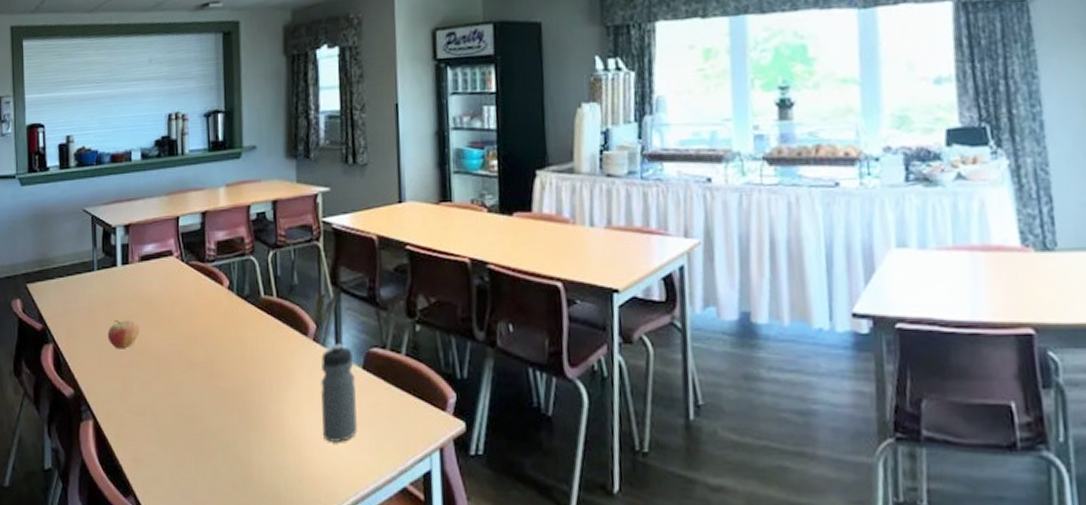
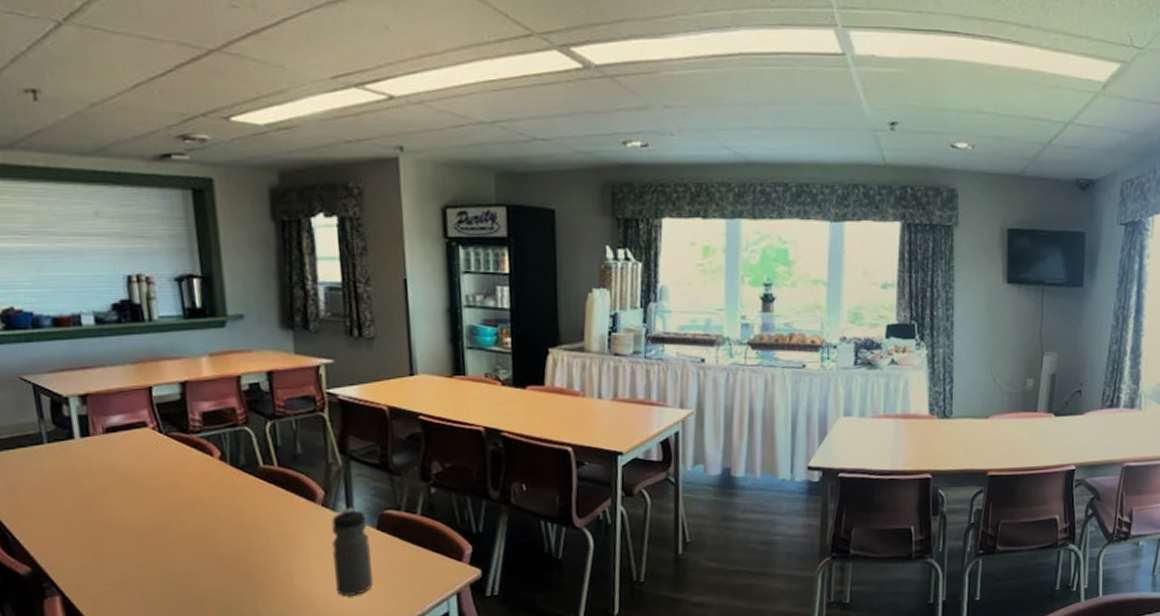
fruit: present [107,320,140,349] -> none [69,494,113,524]

